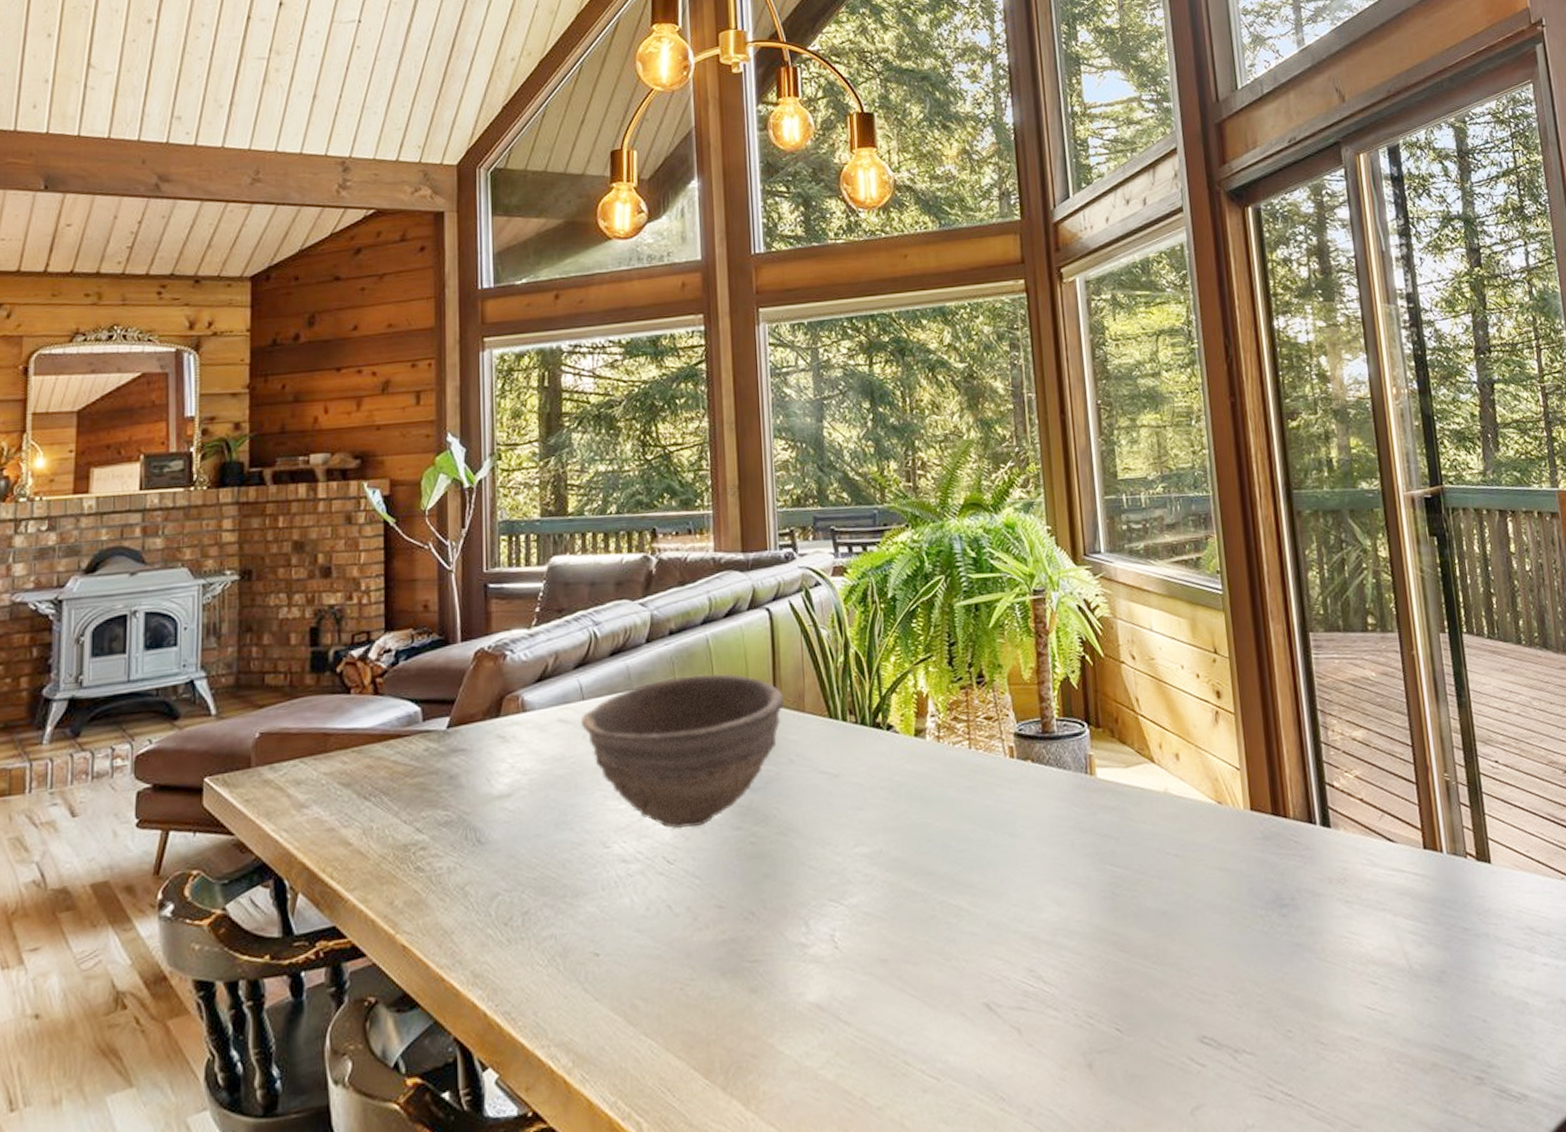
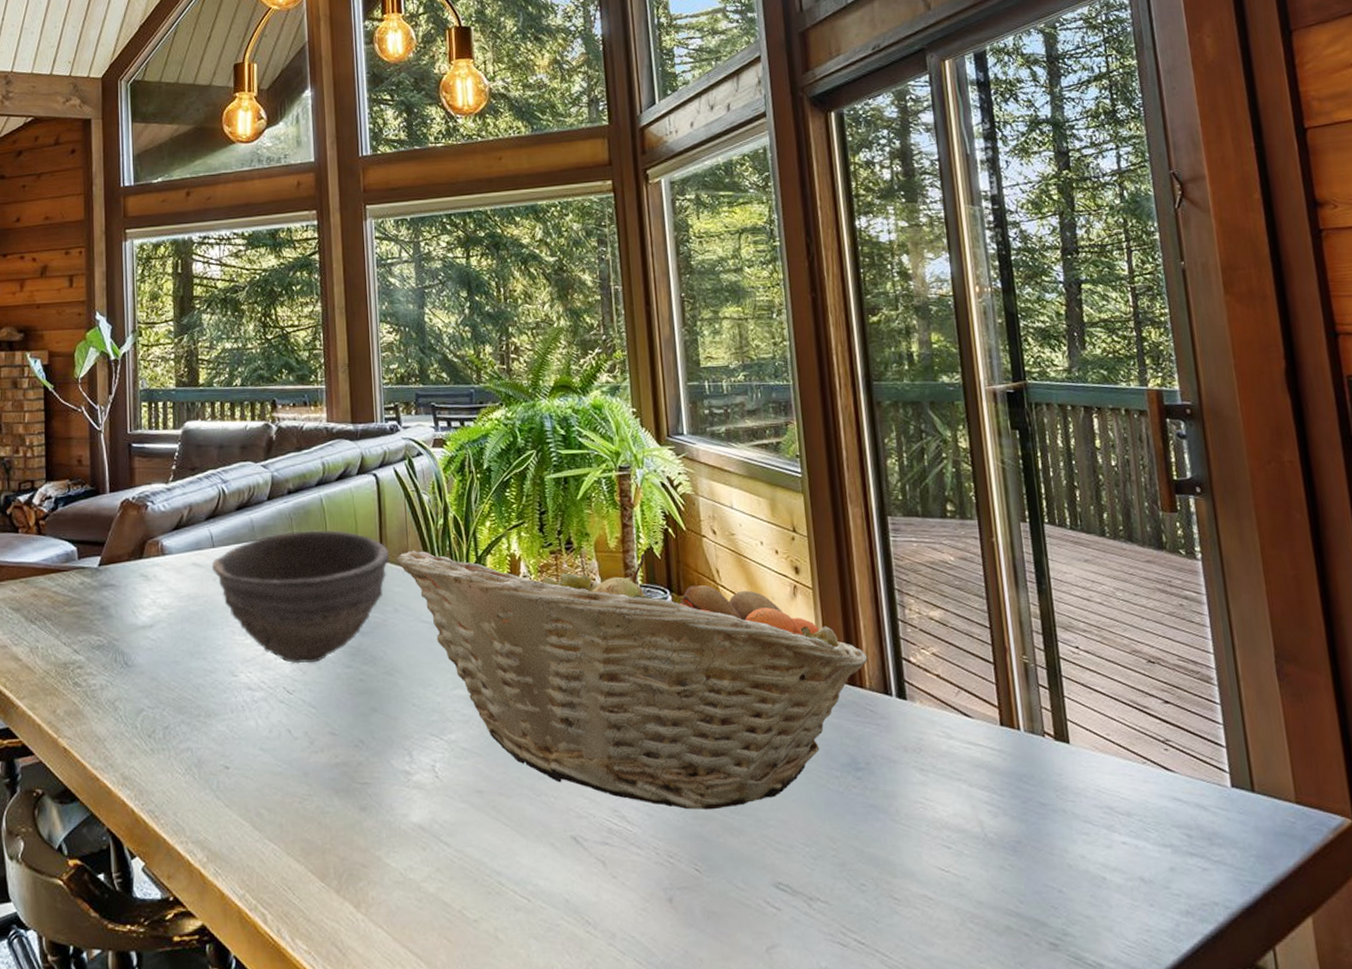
fruit basket: none [790,685,1292,964] -> present [395,550,868,810]

